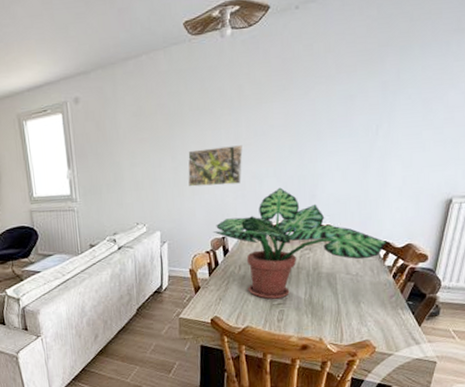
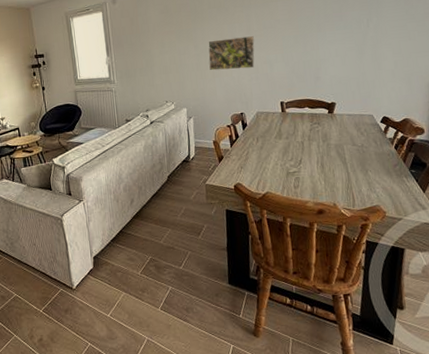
potted plant: present [212,187,387,300] -> none [232,71,386,168]

